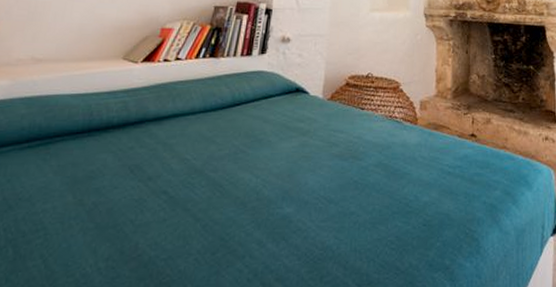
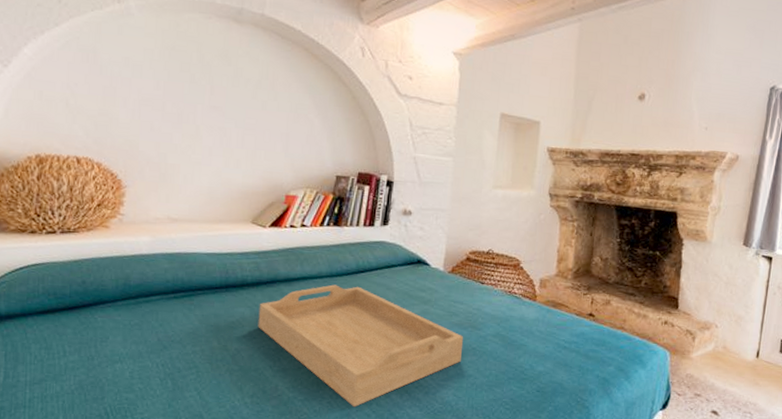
serving tray: none [120,120,345,263] -> present [258,284,464,408]

